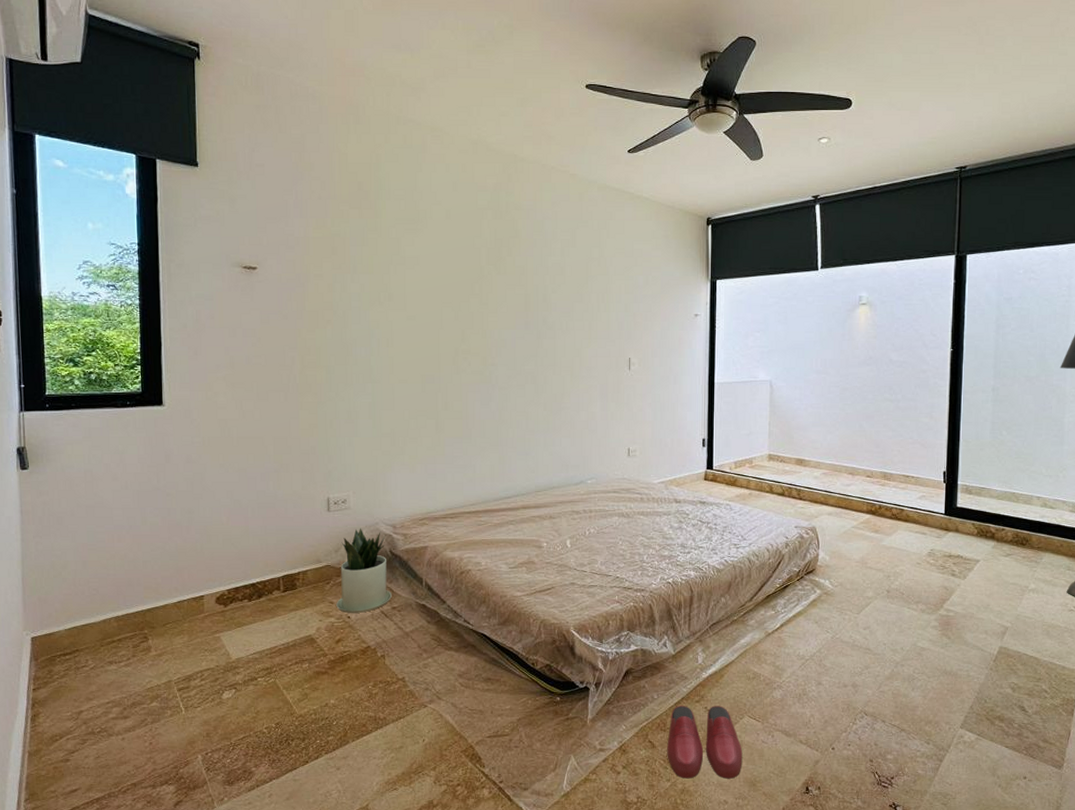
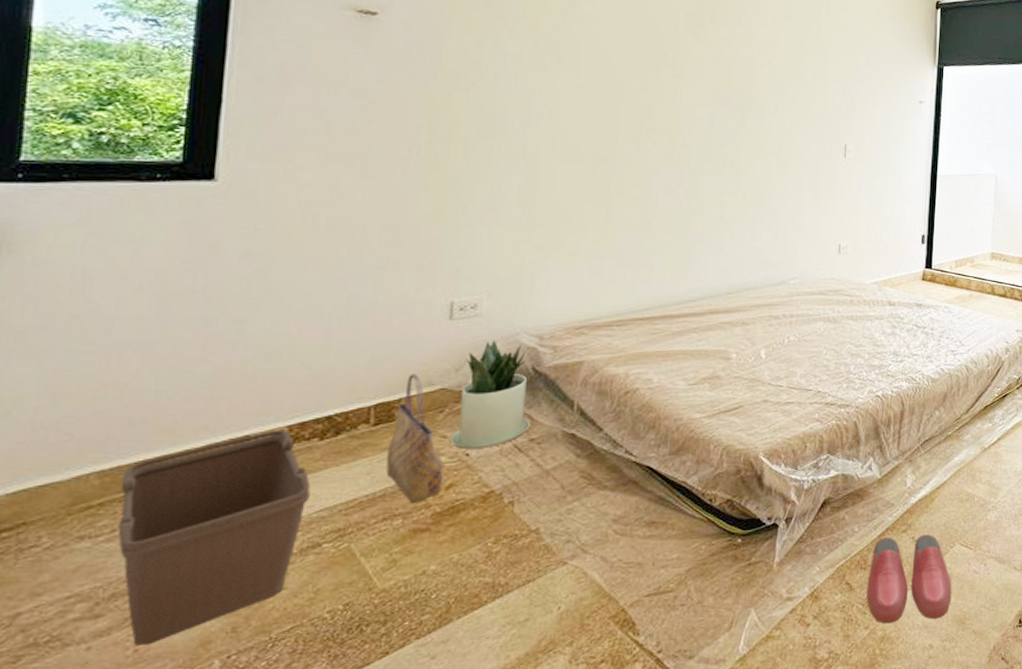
bicycle basket: none [129,592,246,740] -> present [117,429,311,646]
tote bag: none [294,553,334,652] -> present [386,373,444,503]

